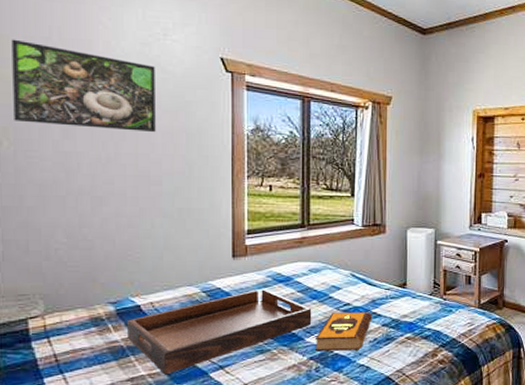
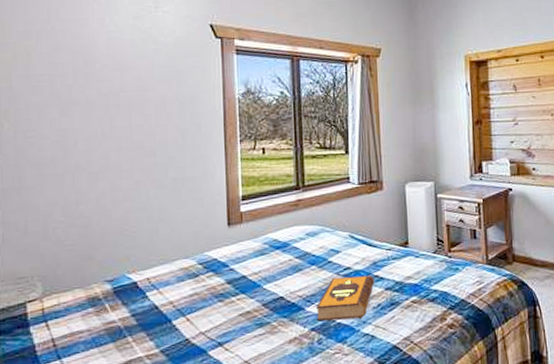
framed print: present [11,39,156,133] -> none [13,24,149,104]
serving tray: present [127,289,312,375] -> none [124,257,312,356]

